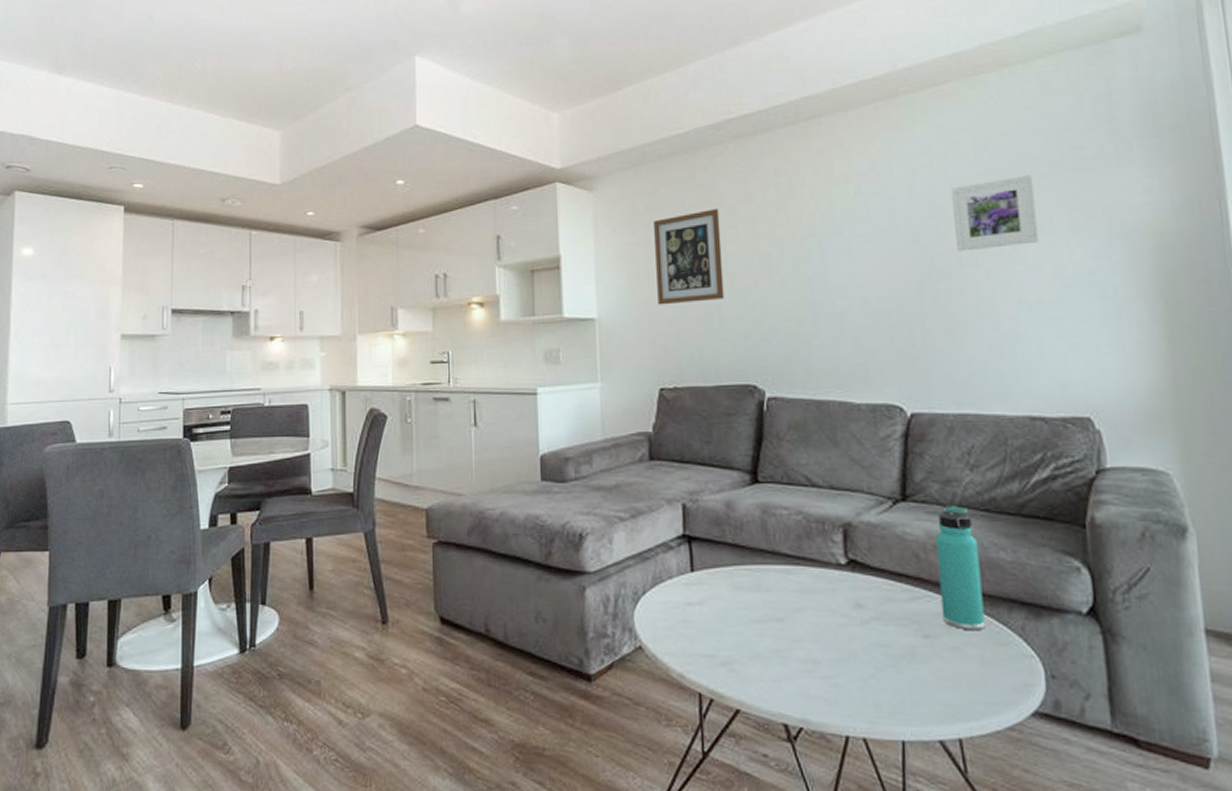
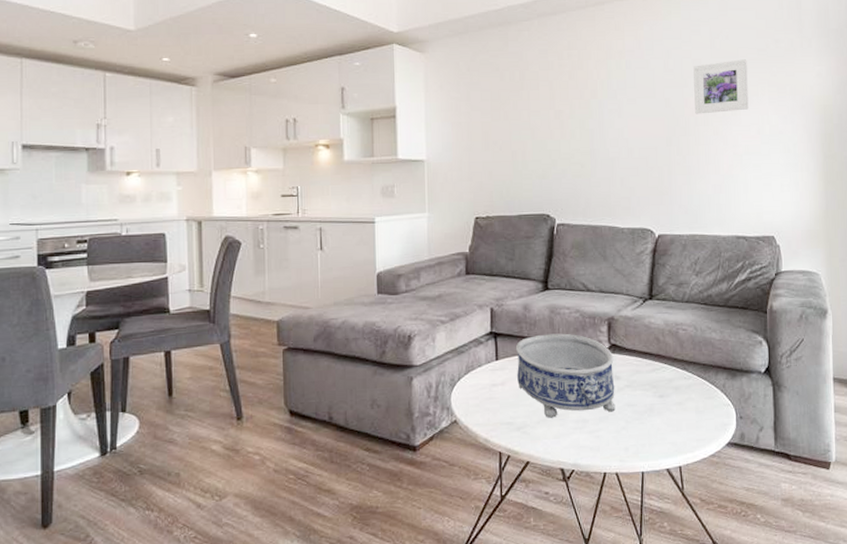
wall art: present [654,209,725,305] -> none [474,73,528,150]
decorative bowl: none [716,541,859,654] -> present [515,333,616,418]
thermos bottle: present [935,504,985,631] -> none [671,300,700,390]

